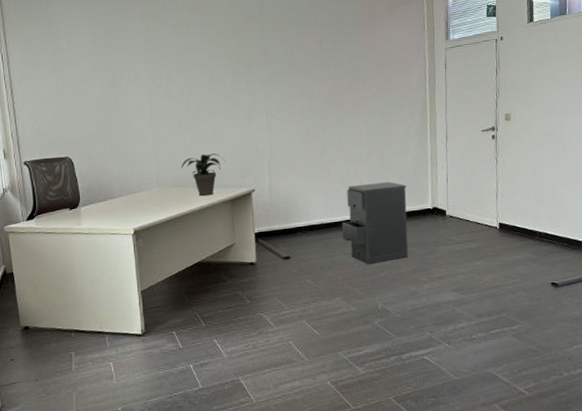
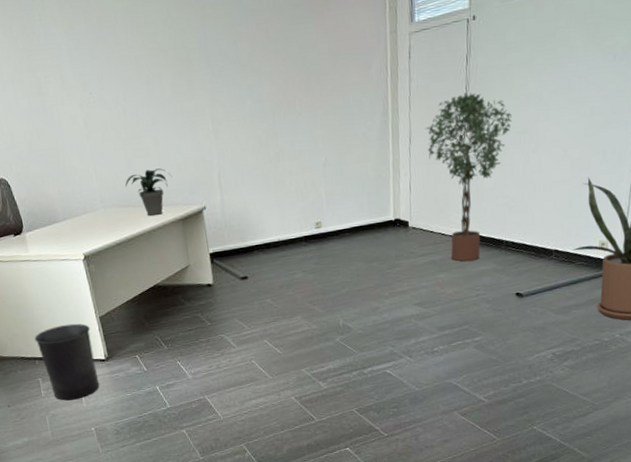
waste bin: none [73,296,133,377] -> present [34,323,100,401]
filing cabinet: present [341,182,408,265] -> none [299,193,369,282]
potted tree: none [460,99,539,251] -> present [424,92,512,262]

